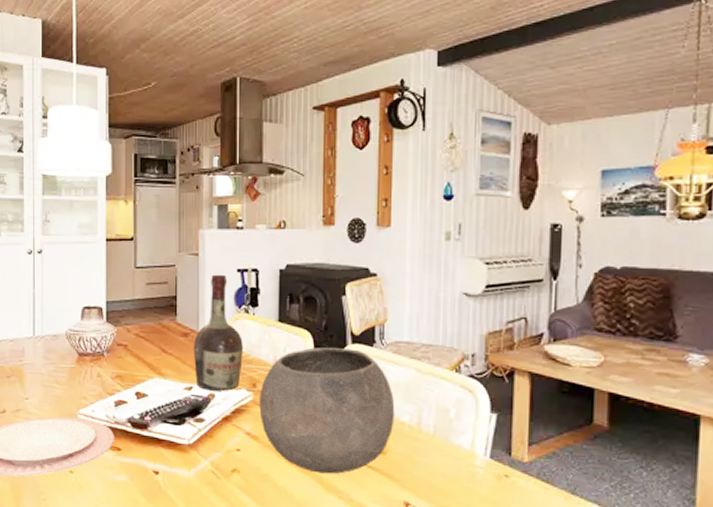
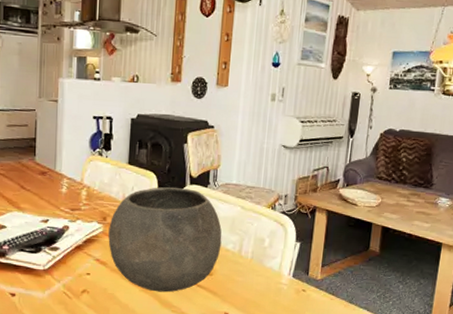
cognac bottle: present [193,274,243,391] -> none [50,120,96,224]

